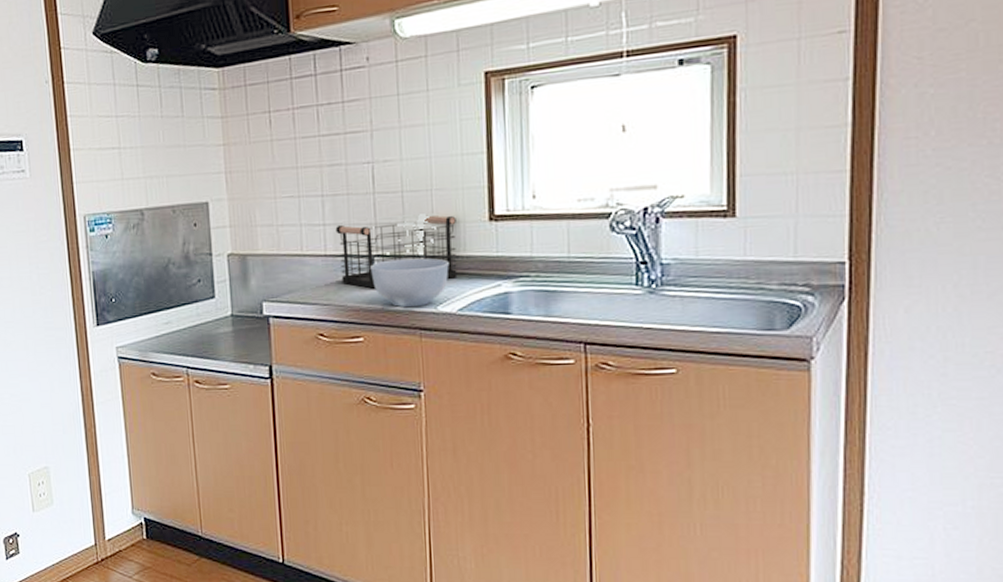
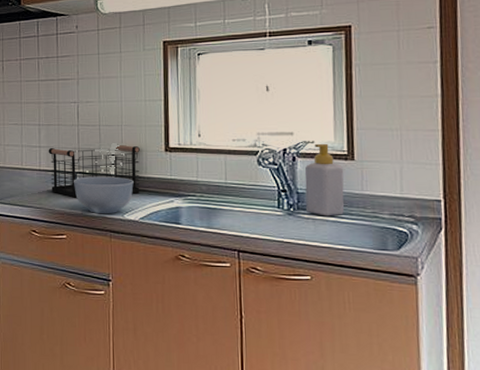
soap bottle: none [671,197,722,292] -> present [304,143,345,216]

